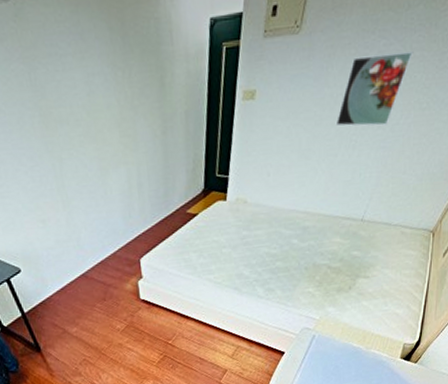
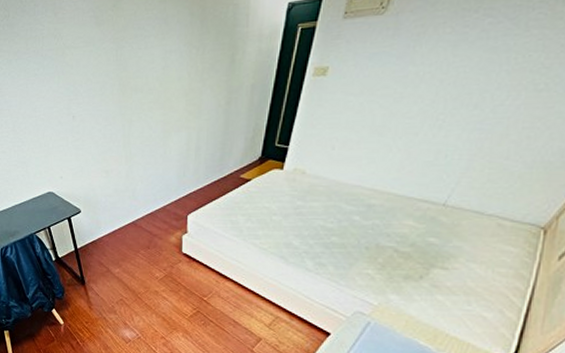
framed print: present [335,52,414,126] -> none [419,30,530,106]

